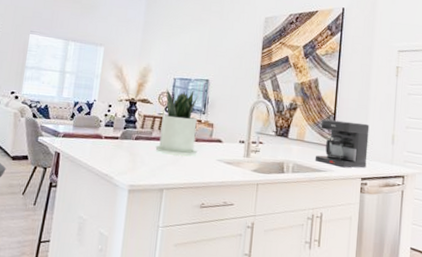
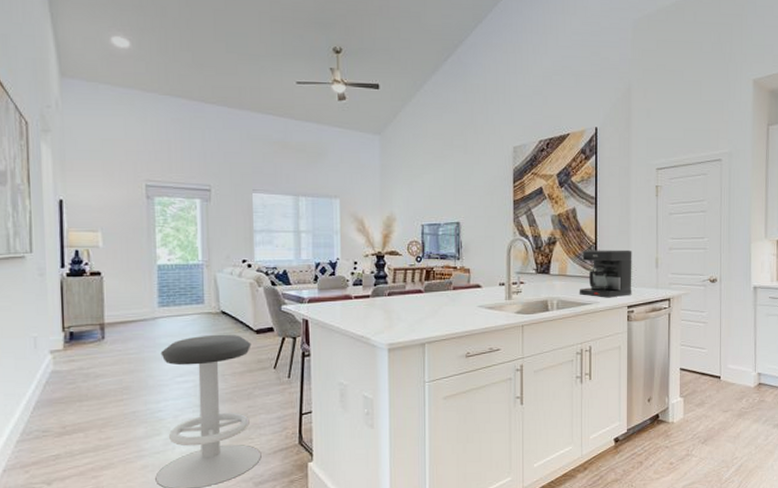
planter: present [155,89,199,156] -> none [411,236,456,307]

